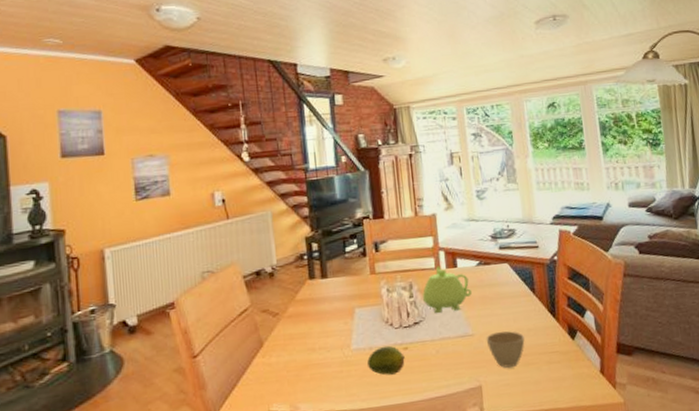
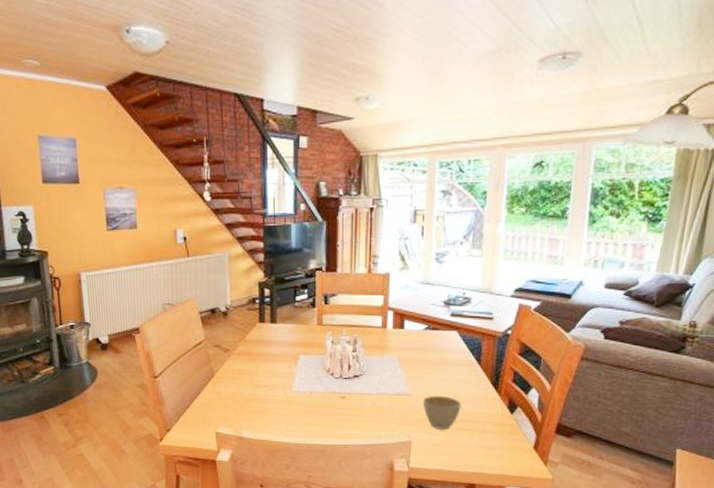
fruit: present [367,345,405,375] -> none [306,392,341,419]
teapot: present [422,266,473,313] -> none [366,325,416,370]

